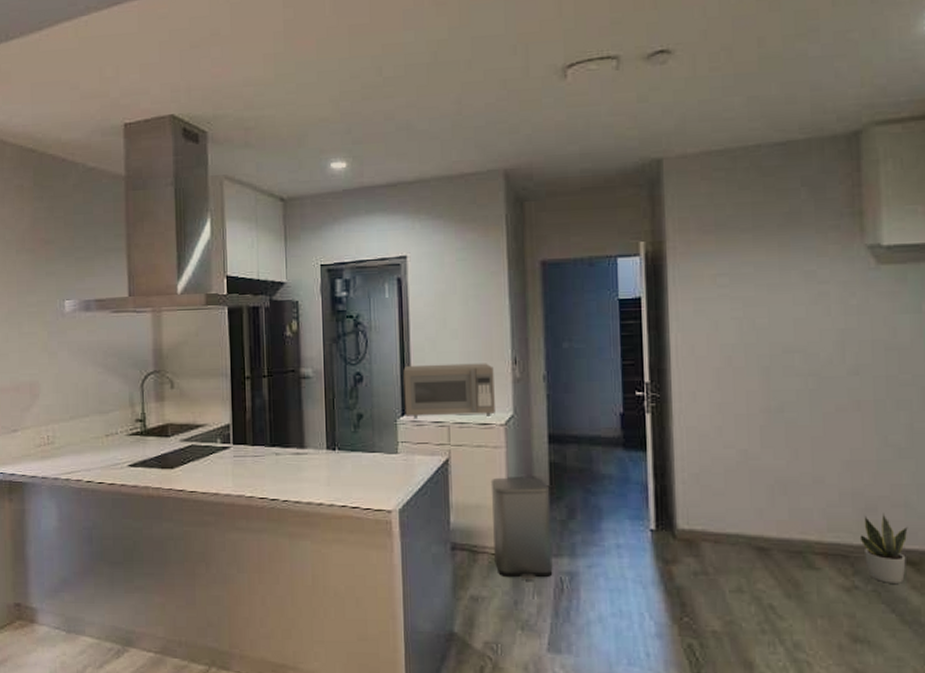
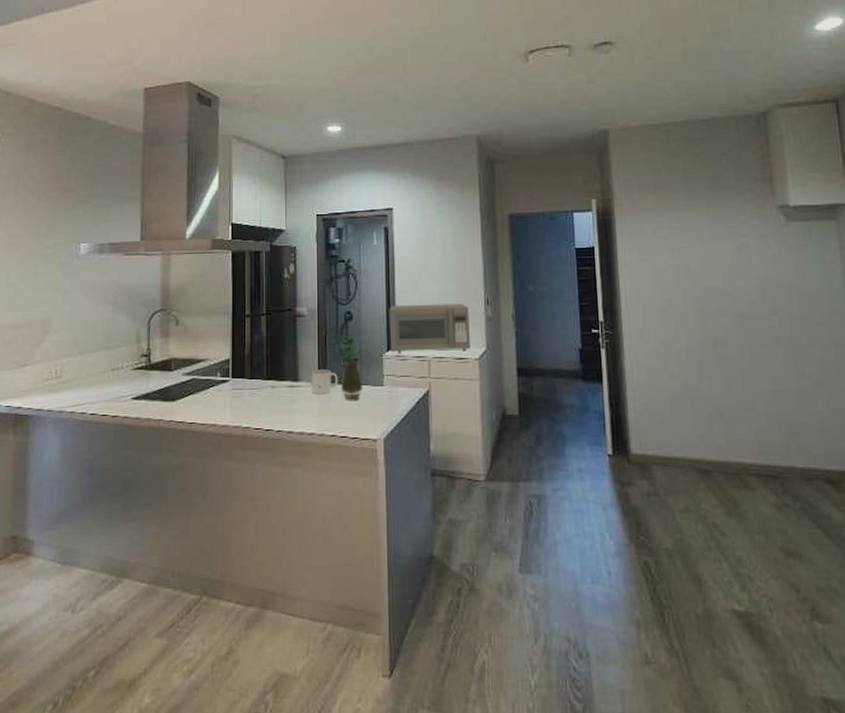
mug: none [318,435,348,462] -> present [311,369,338,394]
vase: none [344,397,376,470] -> present [335,333,363,401]
pedal bin: present [490,477,553,581] -> none [466,407,523,504]
potted plant: present [859,512,908,585] -> none [786,437,827,502]

